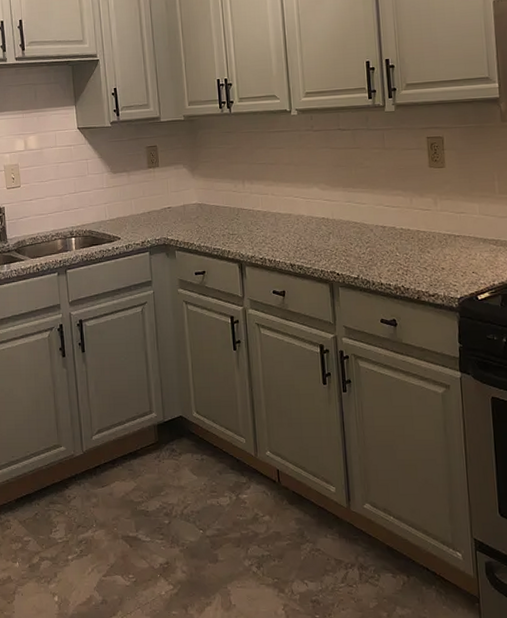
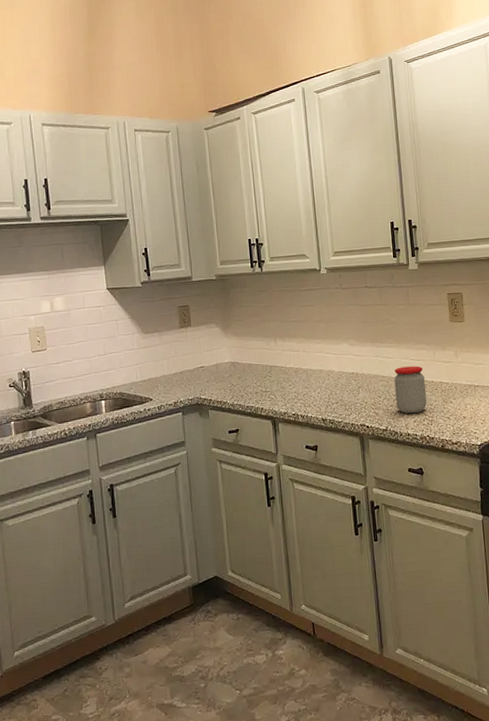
jar: none [367,212,402,263] -> present [394,366,427,414]

